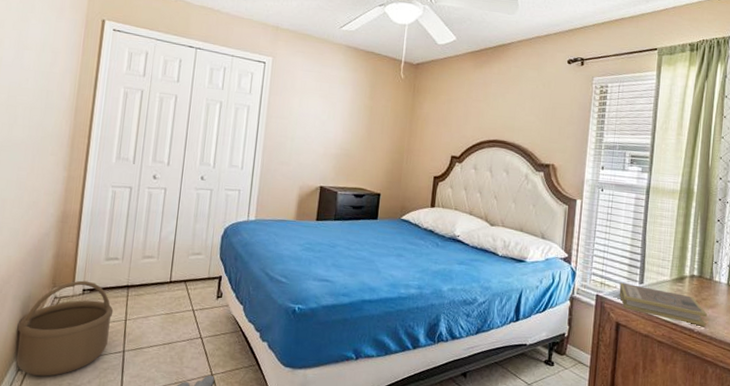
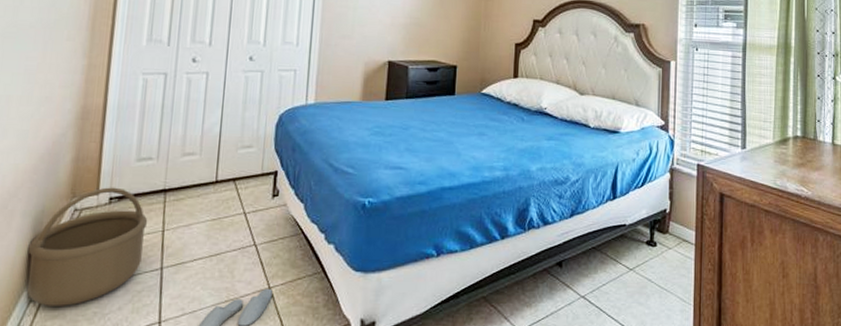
book: present [619,282,708,327] -> none [721,149,814,191]

